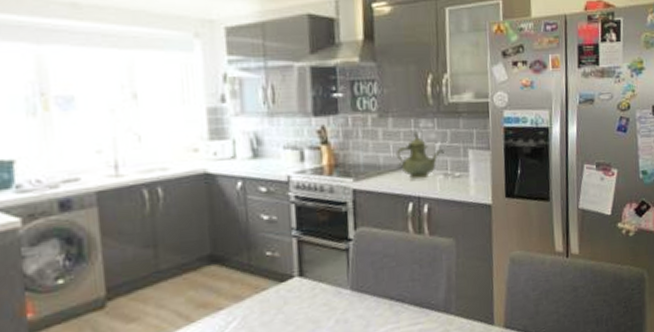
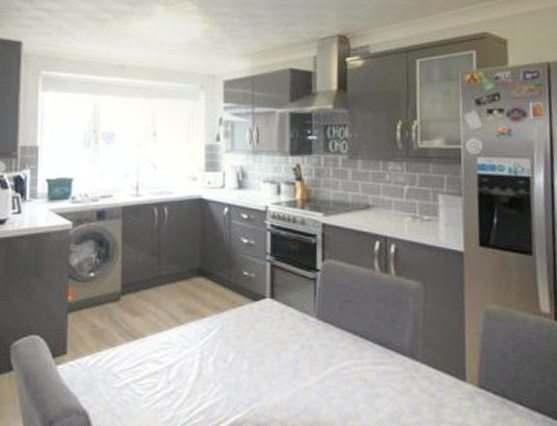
teapot: present [396,131,445,180] -> none [364,173,414,220]

